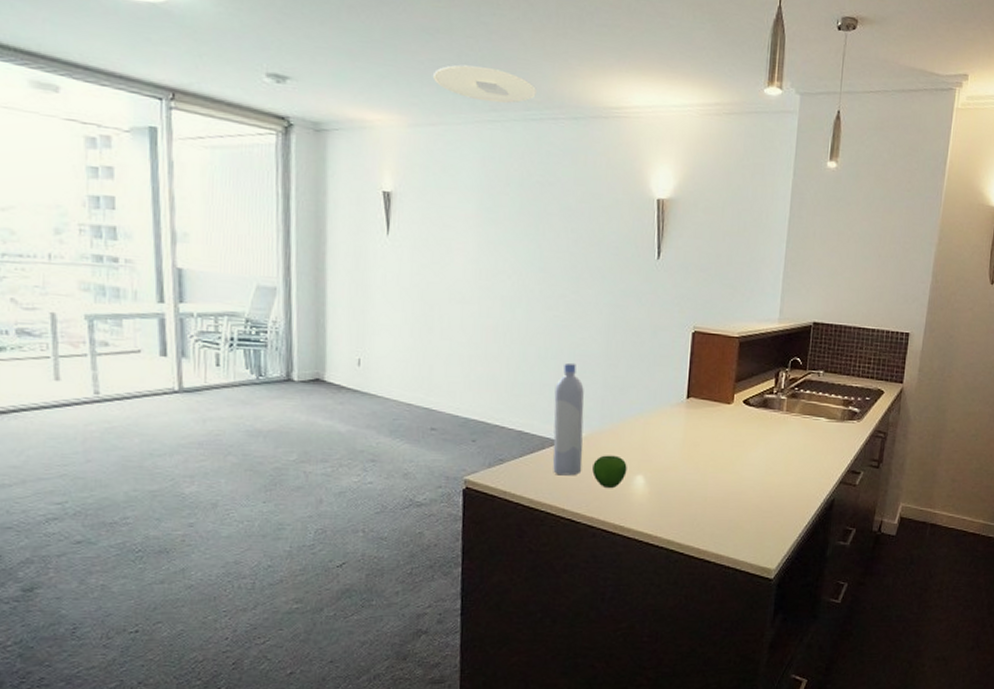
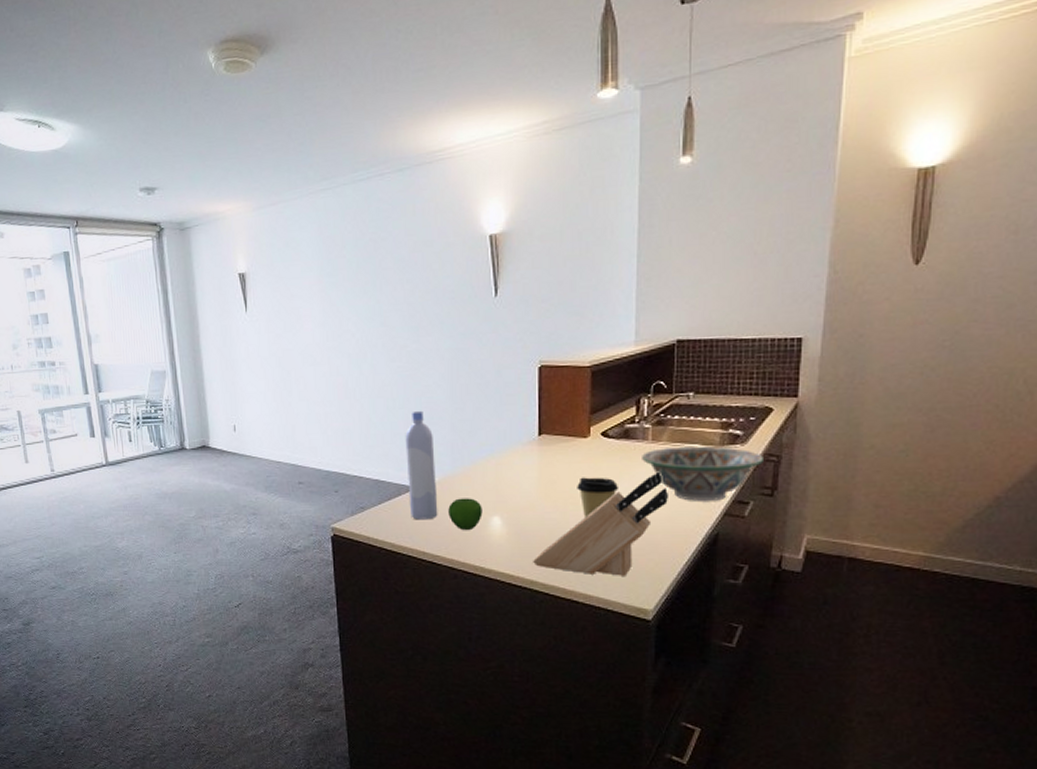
ceiling light: present [432,64,536,104] -> none [268,139,361,173]
knife block: none [671,440,796,537] -> present [533,471,668,576]
coffee cup: none [718,441,755,481] -> present [577,477,620,519]
decorative bowl: none [776,418,874,470] -> present [642,446,763,501]

